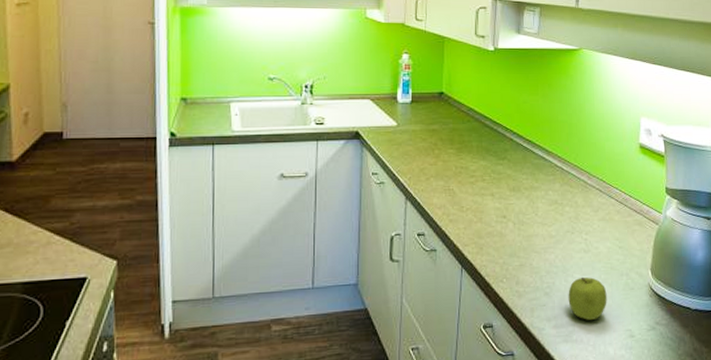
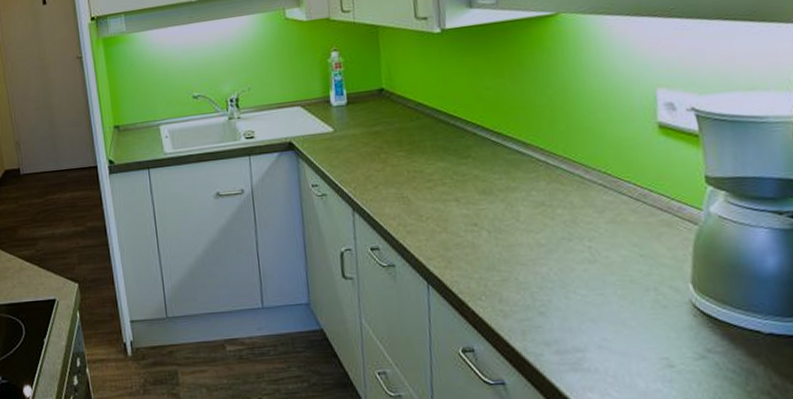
fruit: present [568,277,607,320] -> none [571,292,629,345]

